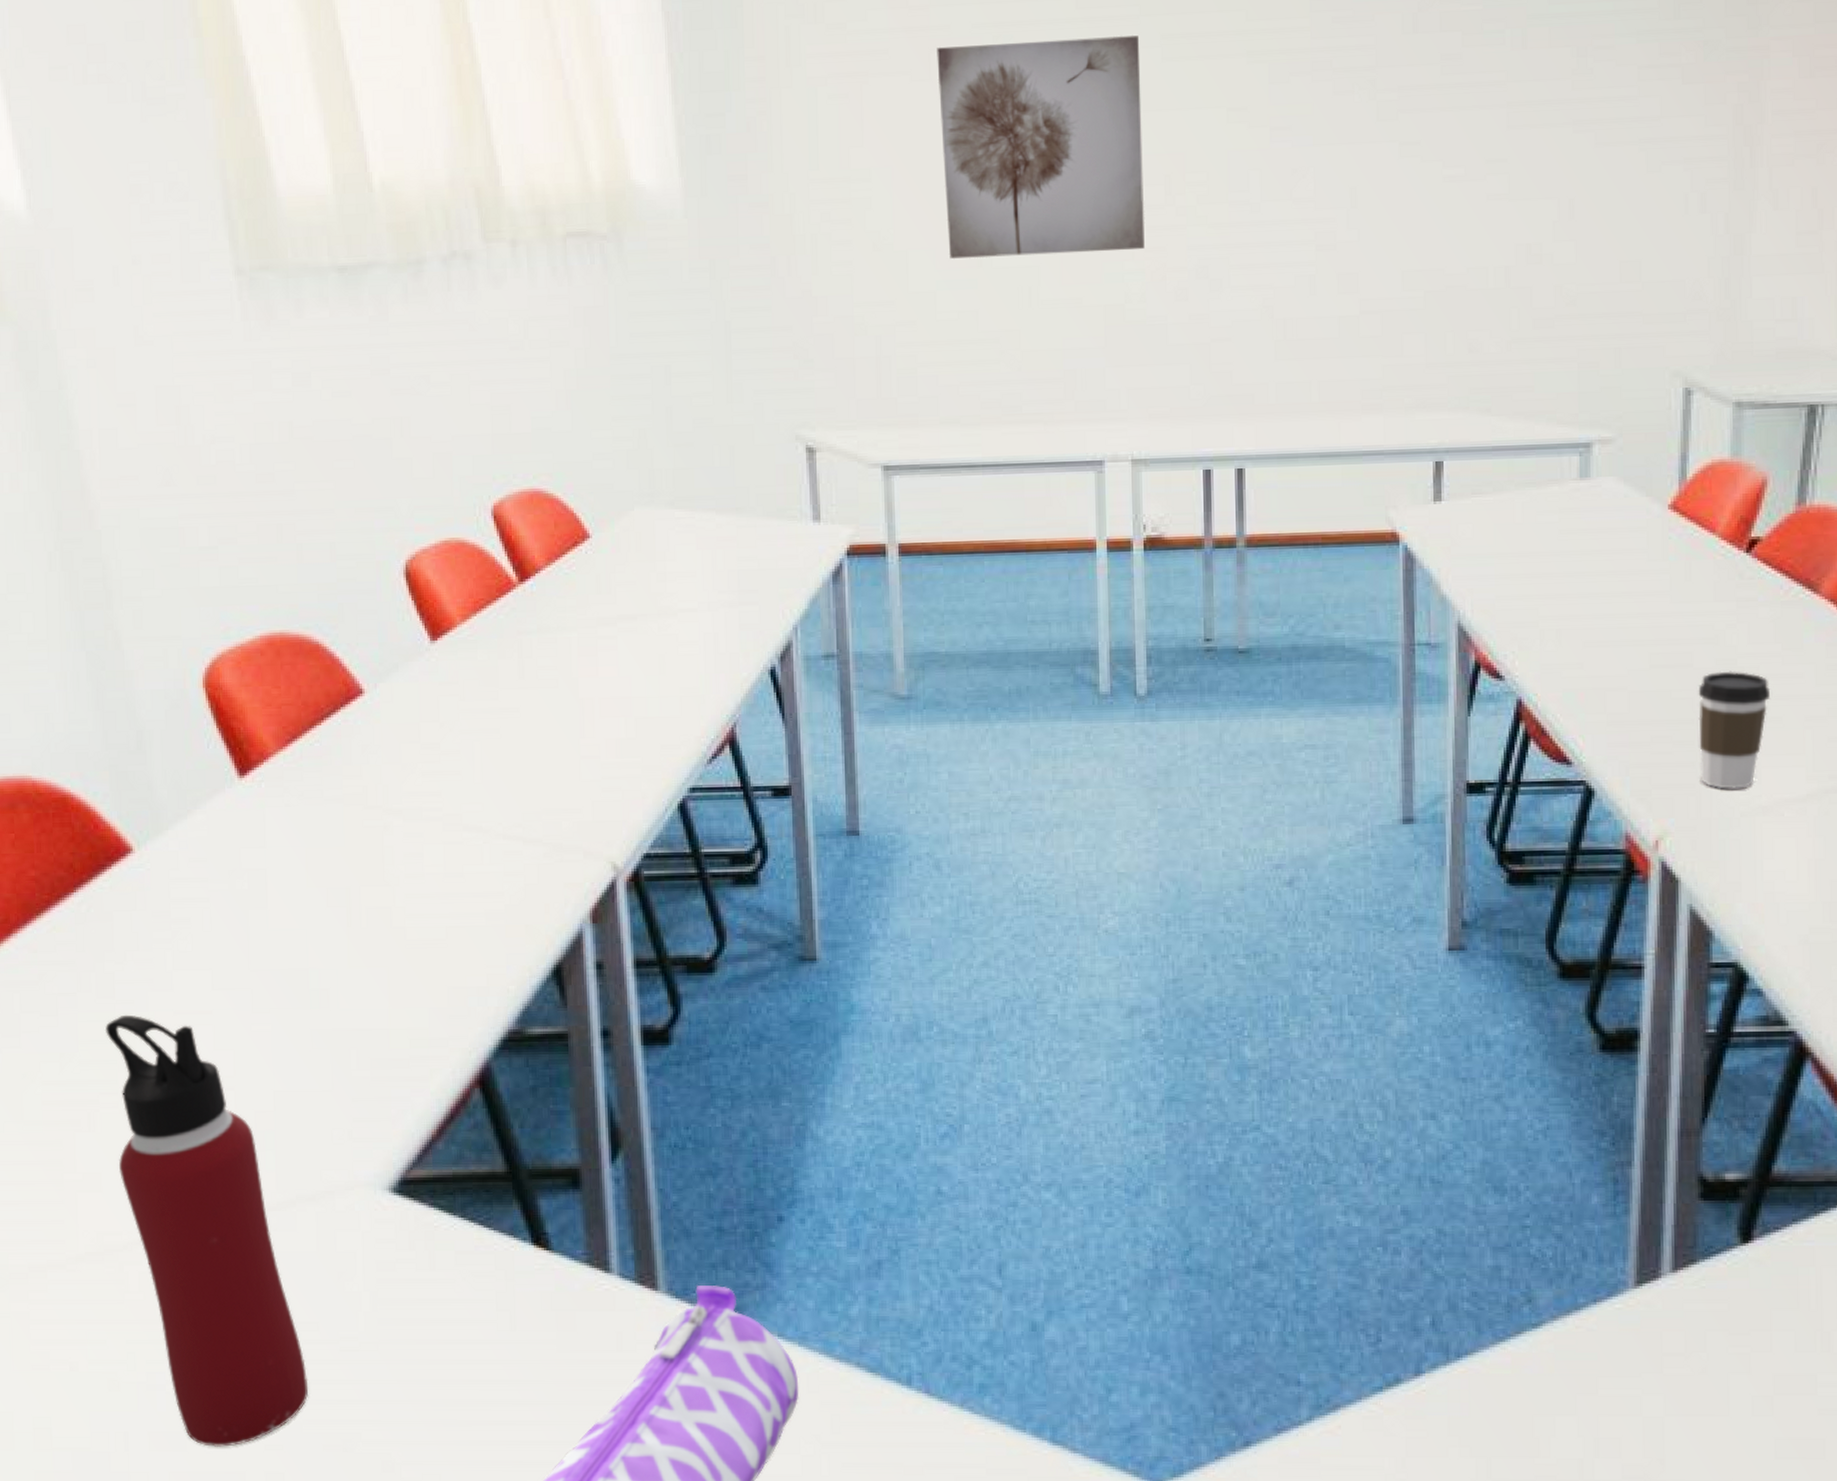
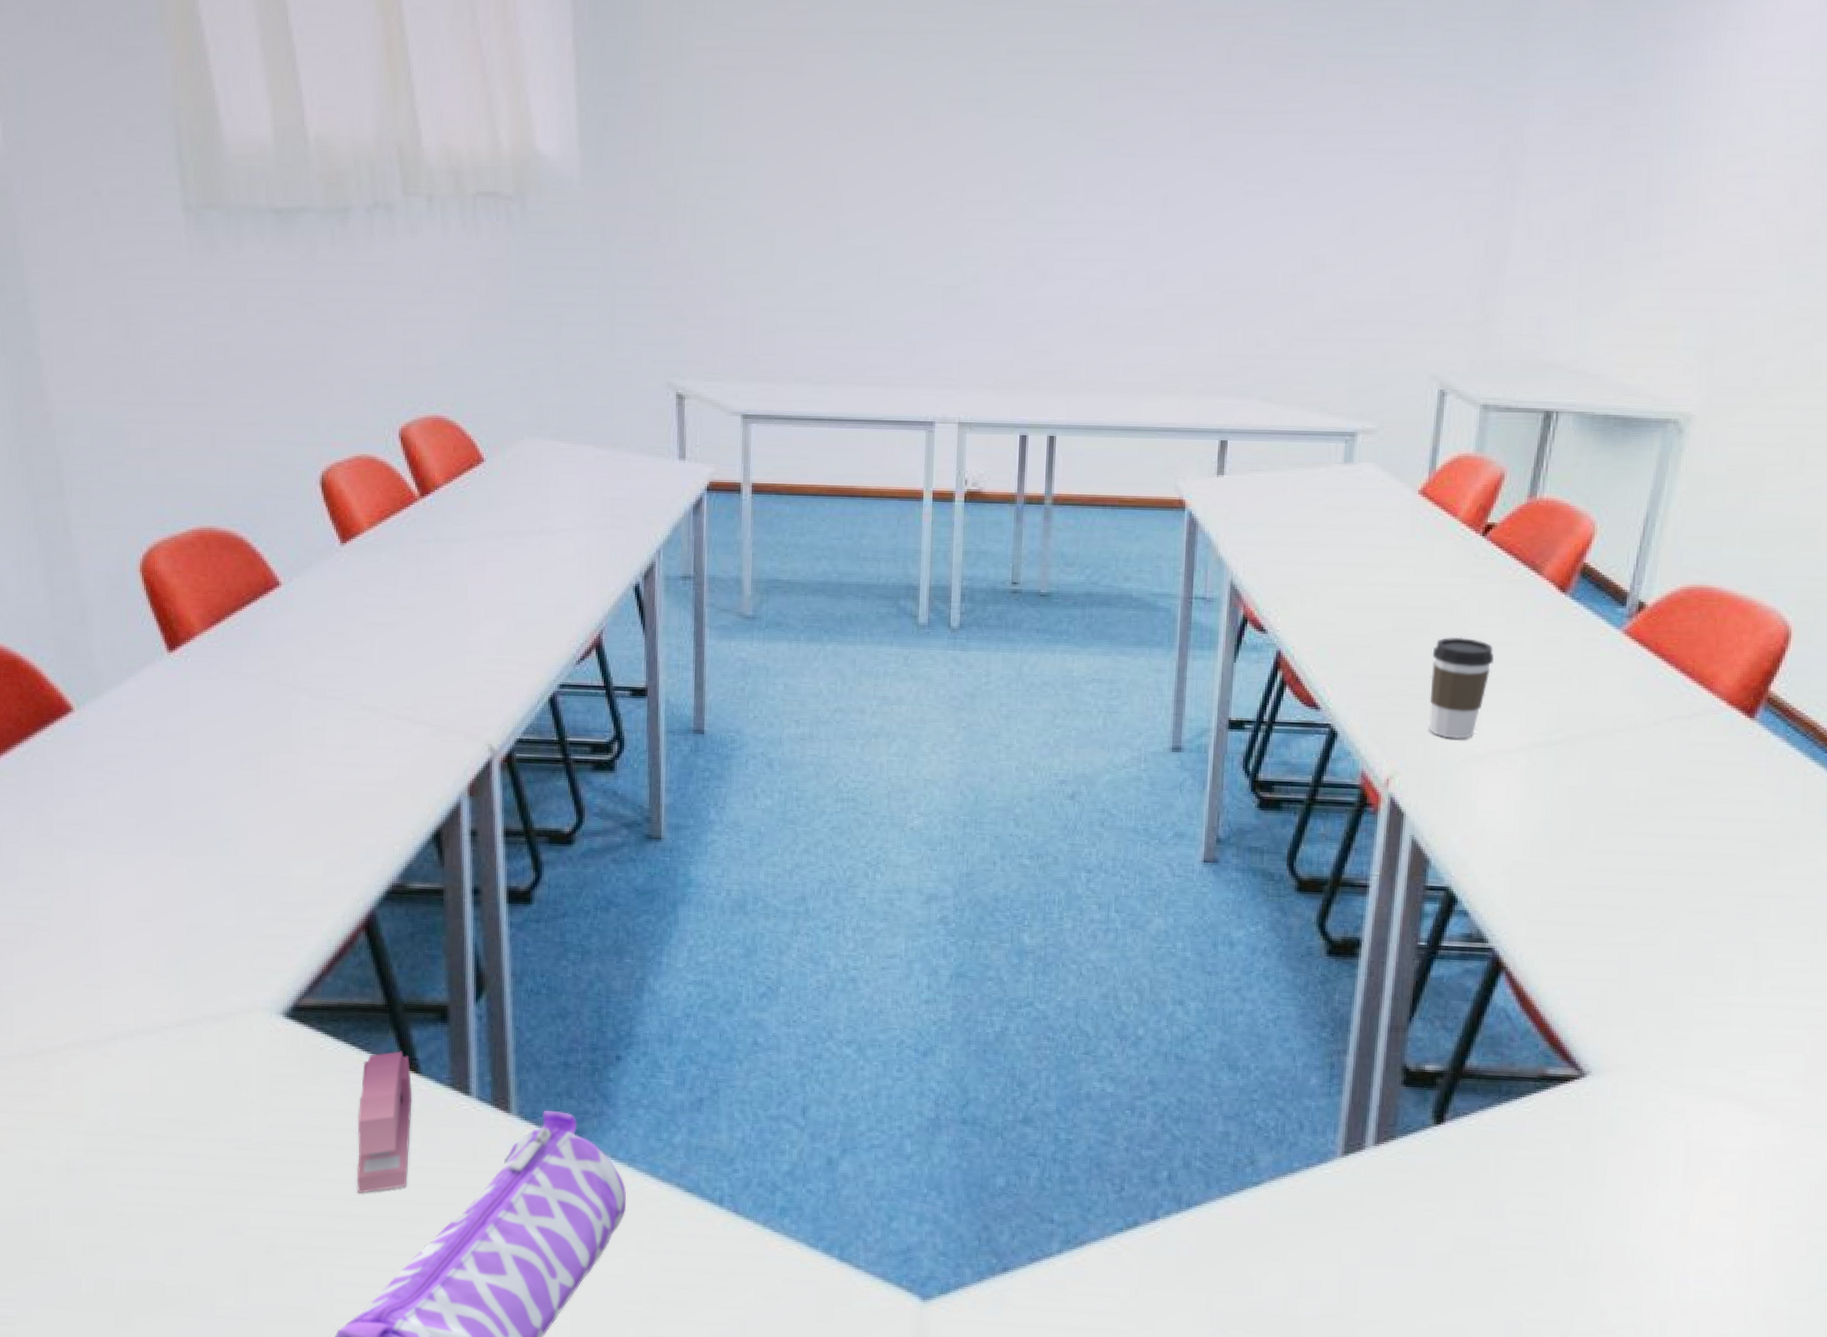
water bottle: present [104,1014,309,1447] -> none [42,851,206,1225]
stapler: none [481,1225,544,1395] -> present [356,1051,412,1193]
wall art: present [937,35,1145,259] -> none [809,48,987,239]

